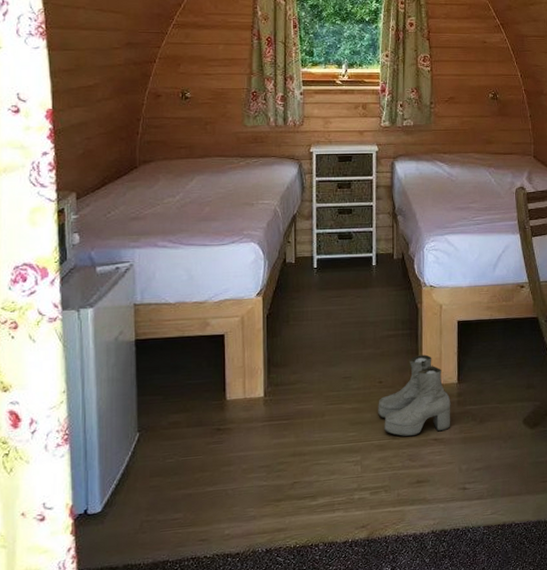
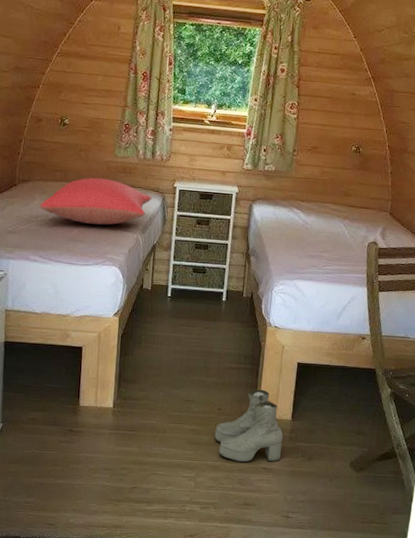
pillow: none [165,150,288,201] -> present [40,177,152,225]

